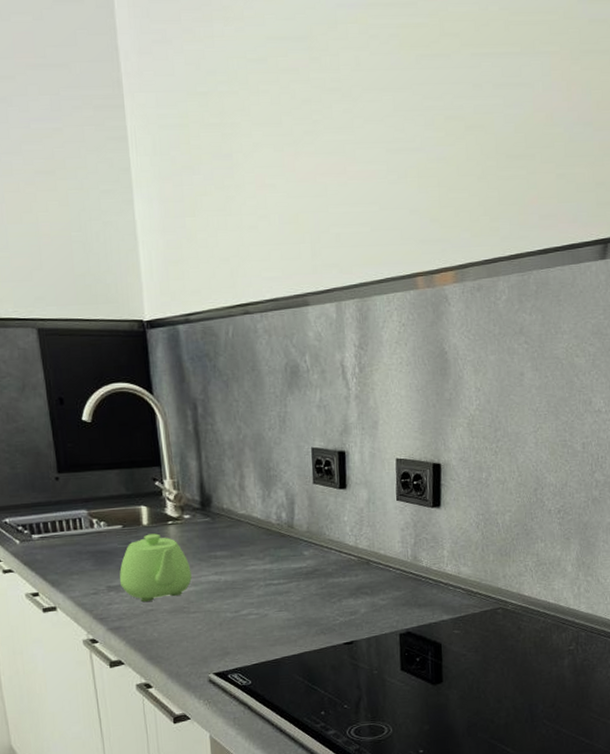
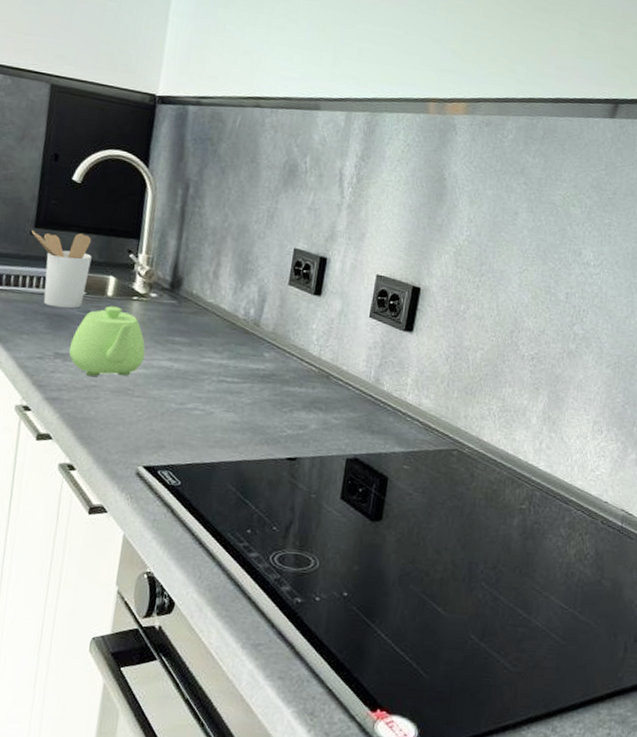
utensil holder: none [56,471,122,545] -> present [31,230,92,309]

